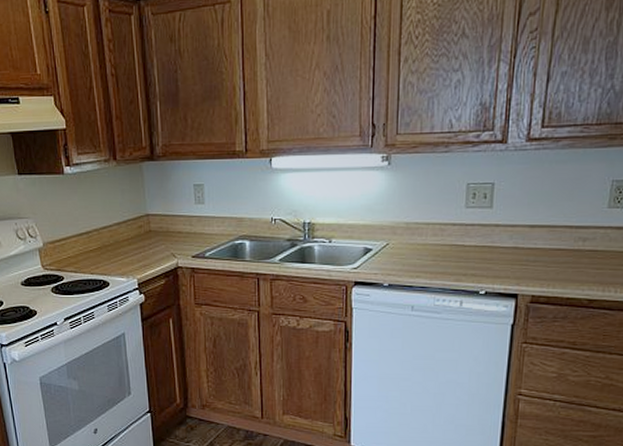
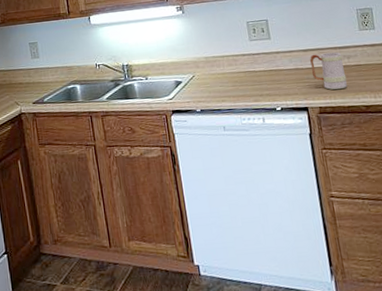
mug: none [534,231,576,278] -> present [310,52,347,90]

